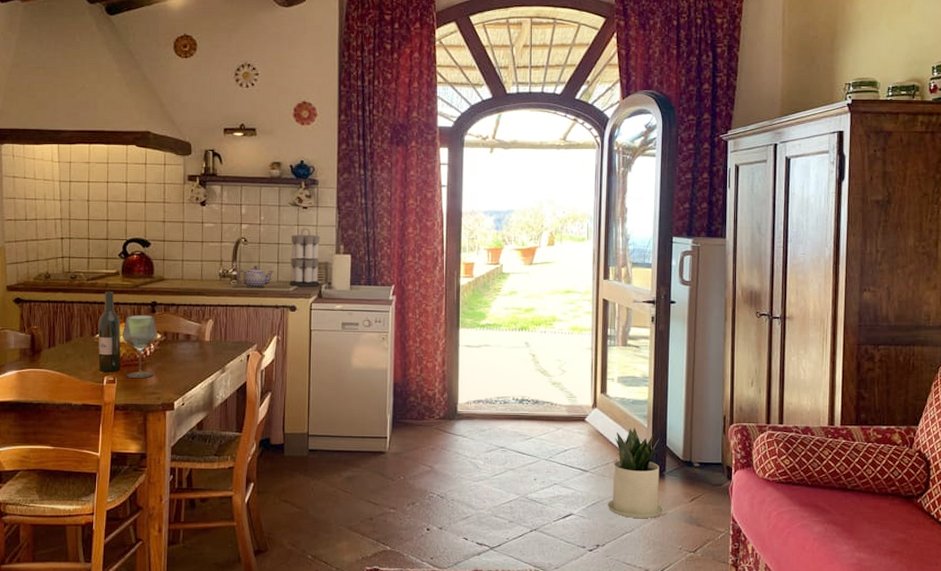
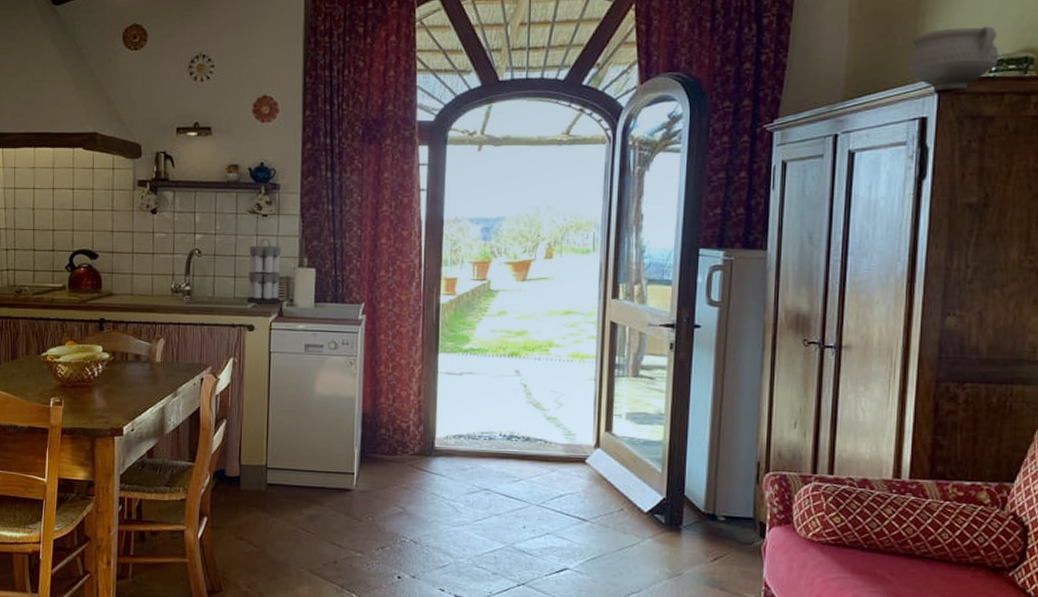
wine bottle: present [98,291,121,372] -> none [44,307,68,393]
wine glass: present [123,314,158,379] -> none [70,332,106,401]
teapot: present [236,265,274,288] -> none [189,280,230,305]
planter: present [608,427,664,519] -> none [610,472,679,579]
ceramic pot: none [827,60,894,113] -> present [907,26,999,94]

